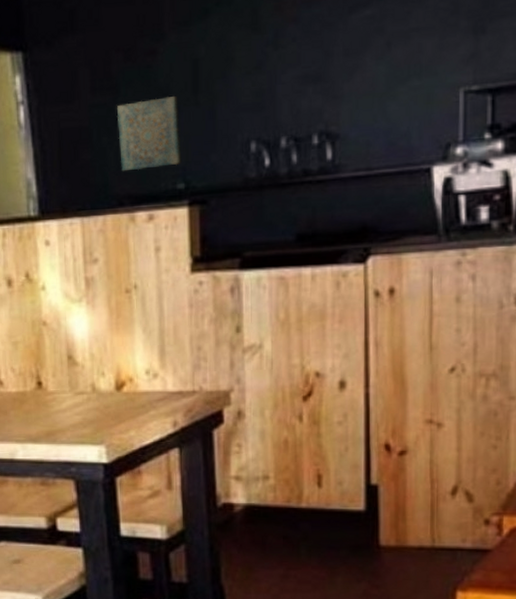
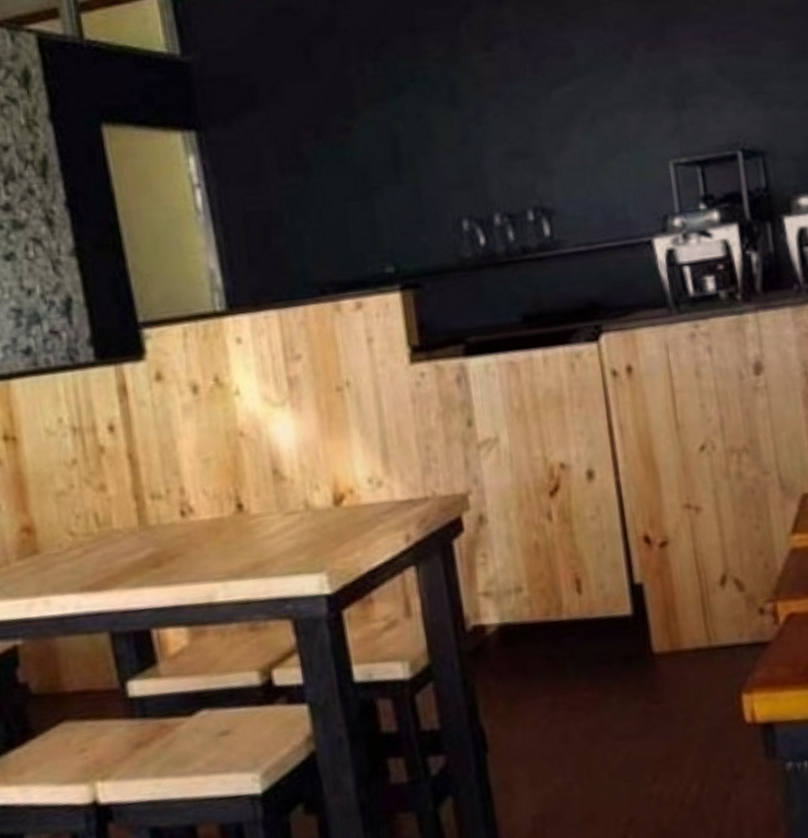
wall art: present [116,96,182,172] -> none [310,175,389,257]

